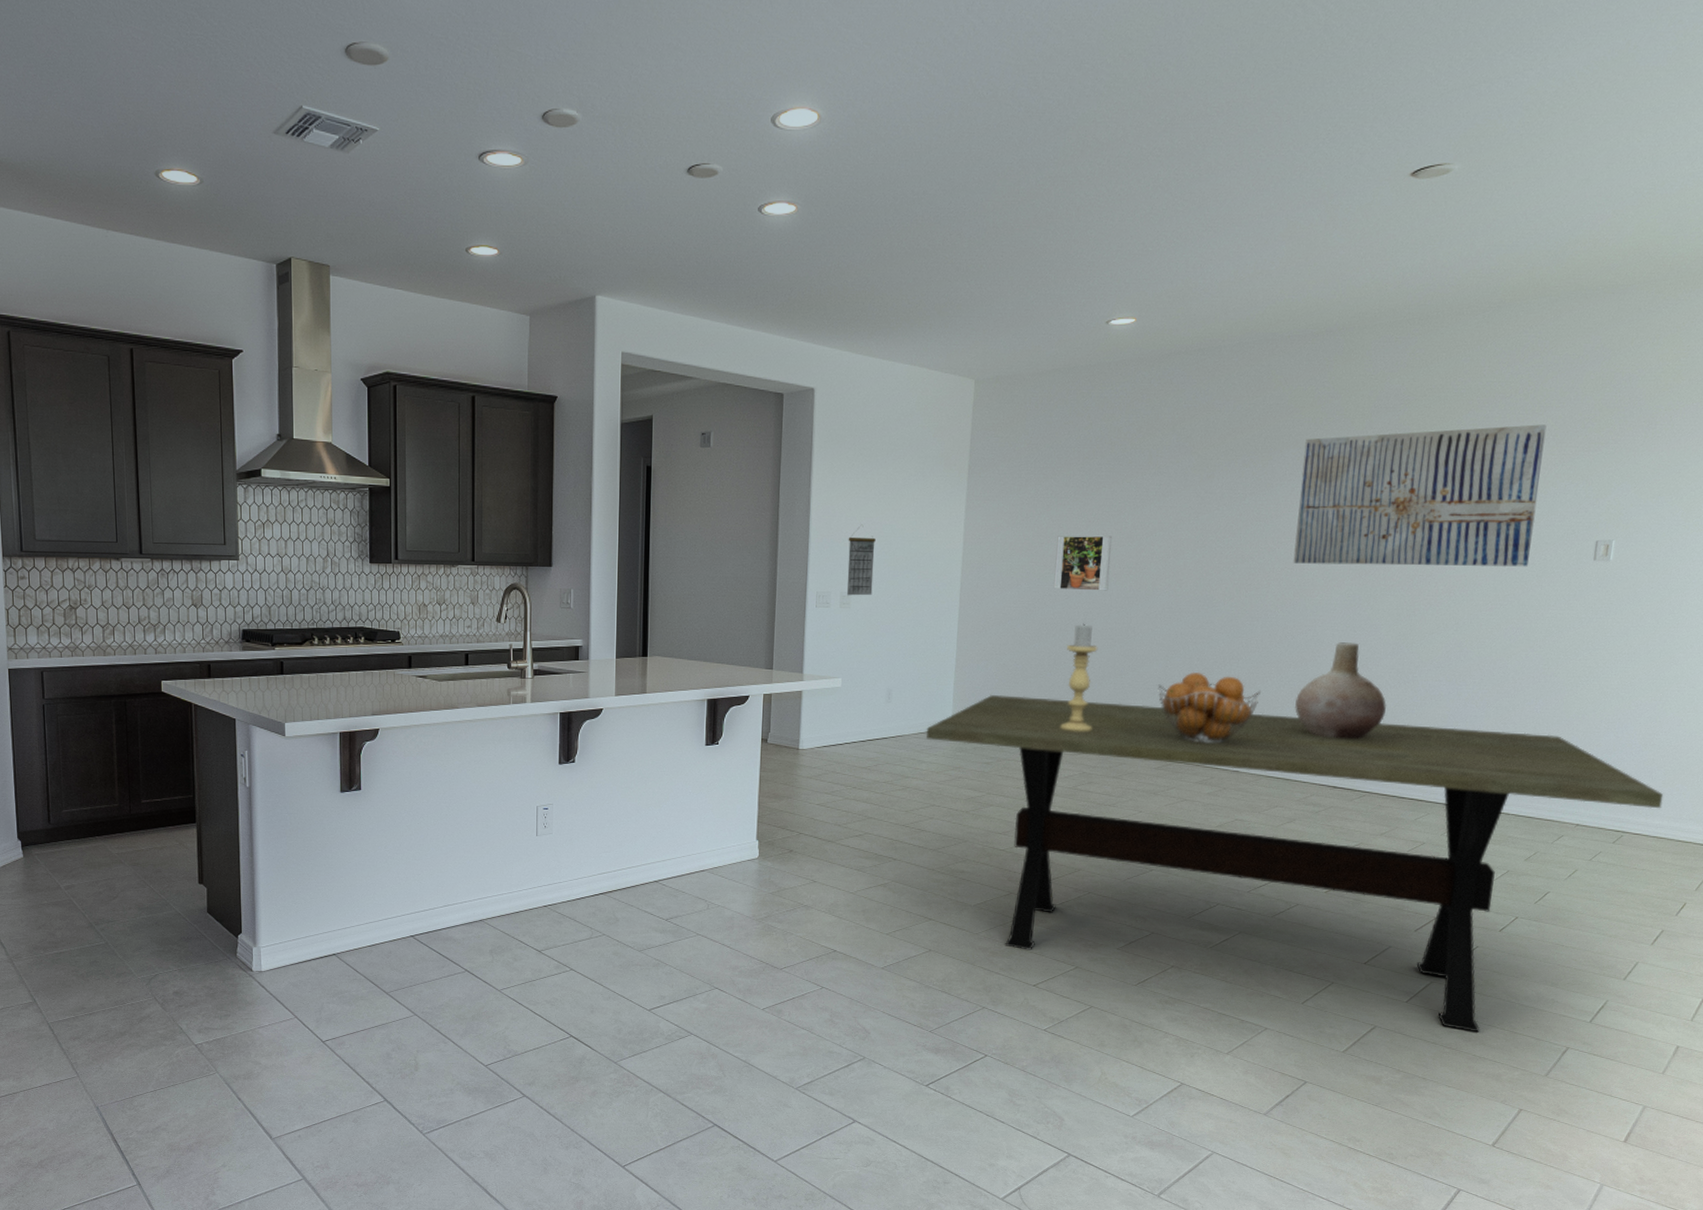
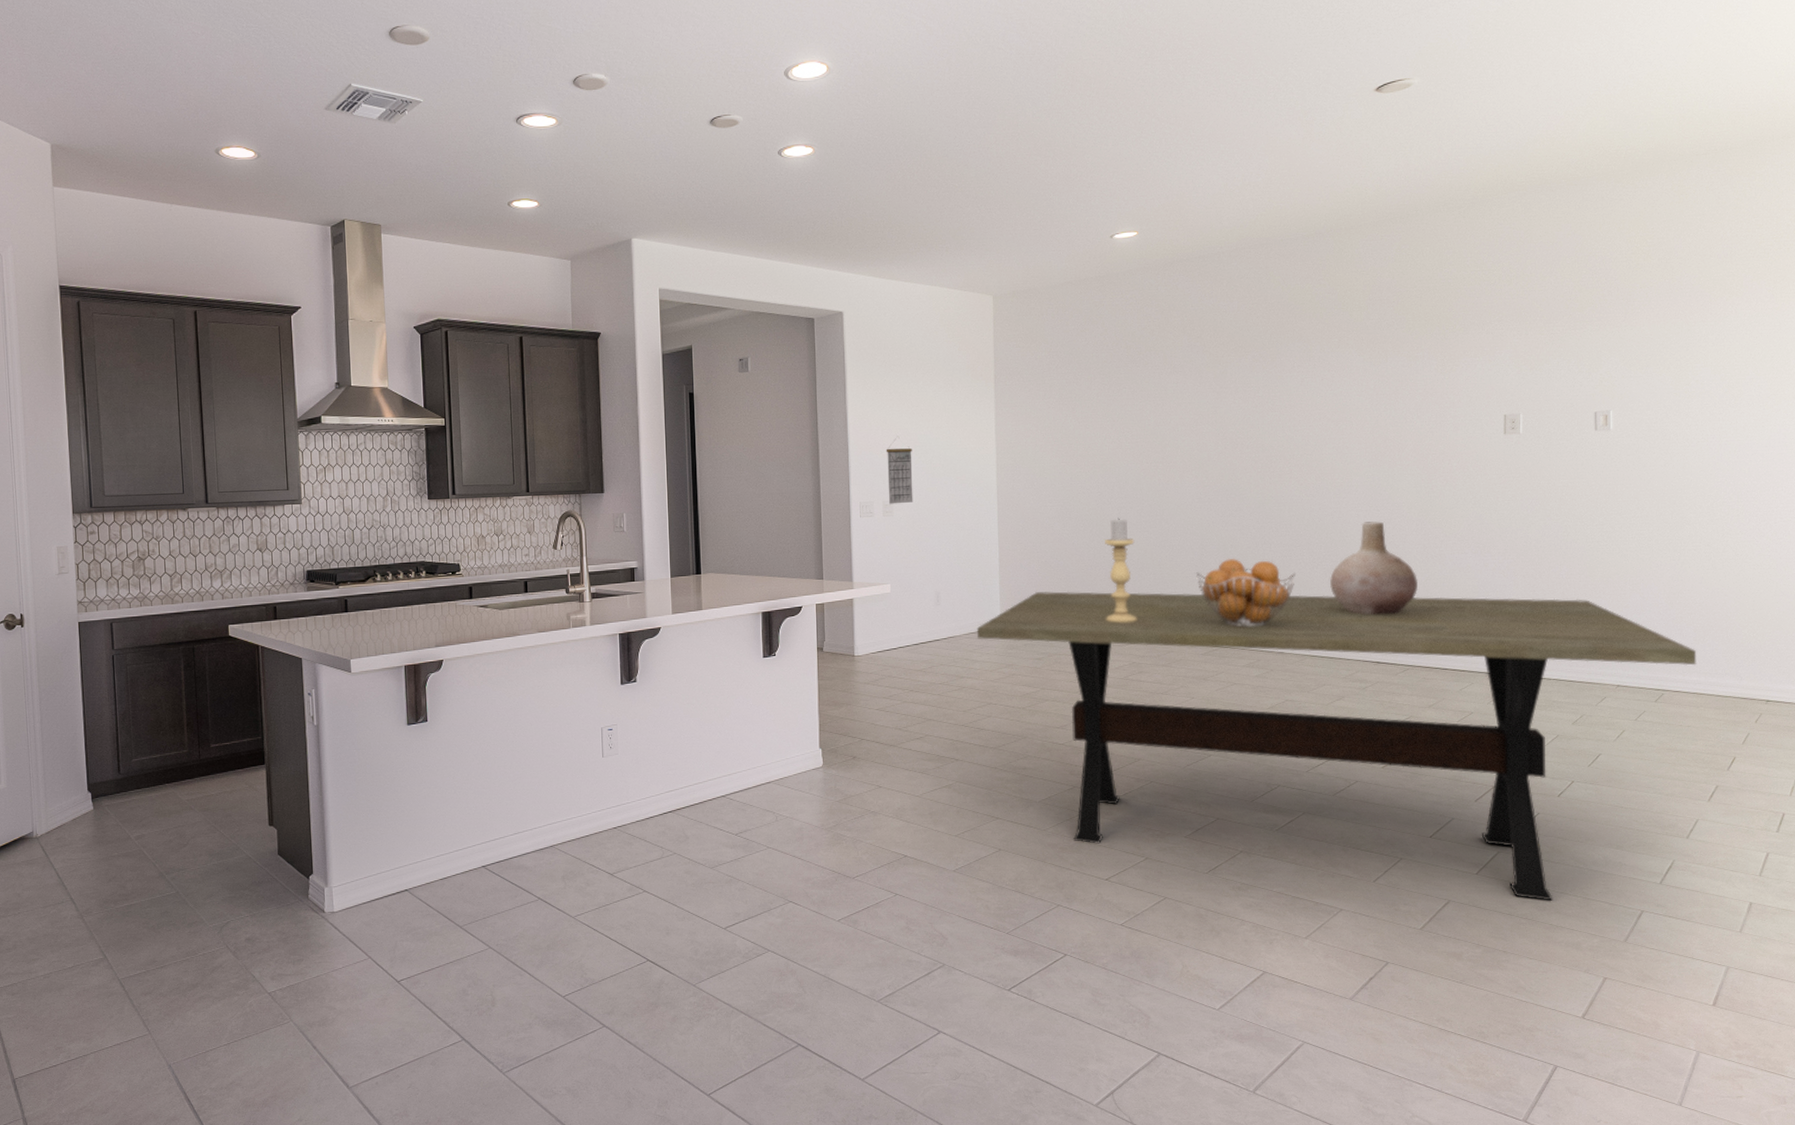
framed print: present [1053,535,1112,591] -> none [1085,433,1139,487]
wall art: present [1293,424,1547,567] -> none [1309,307,1535,449]

